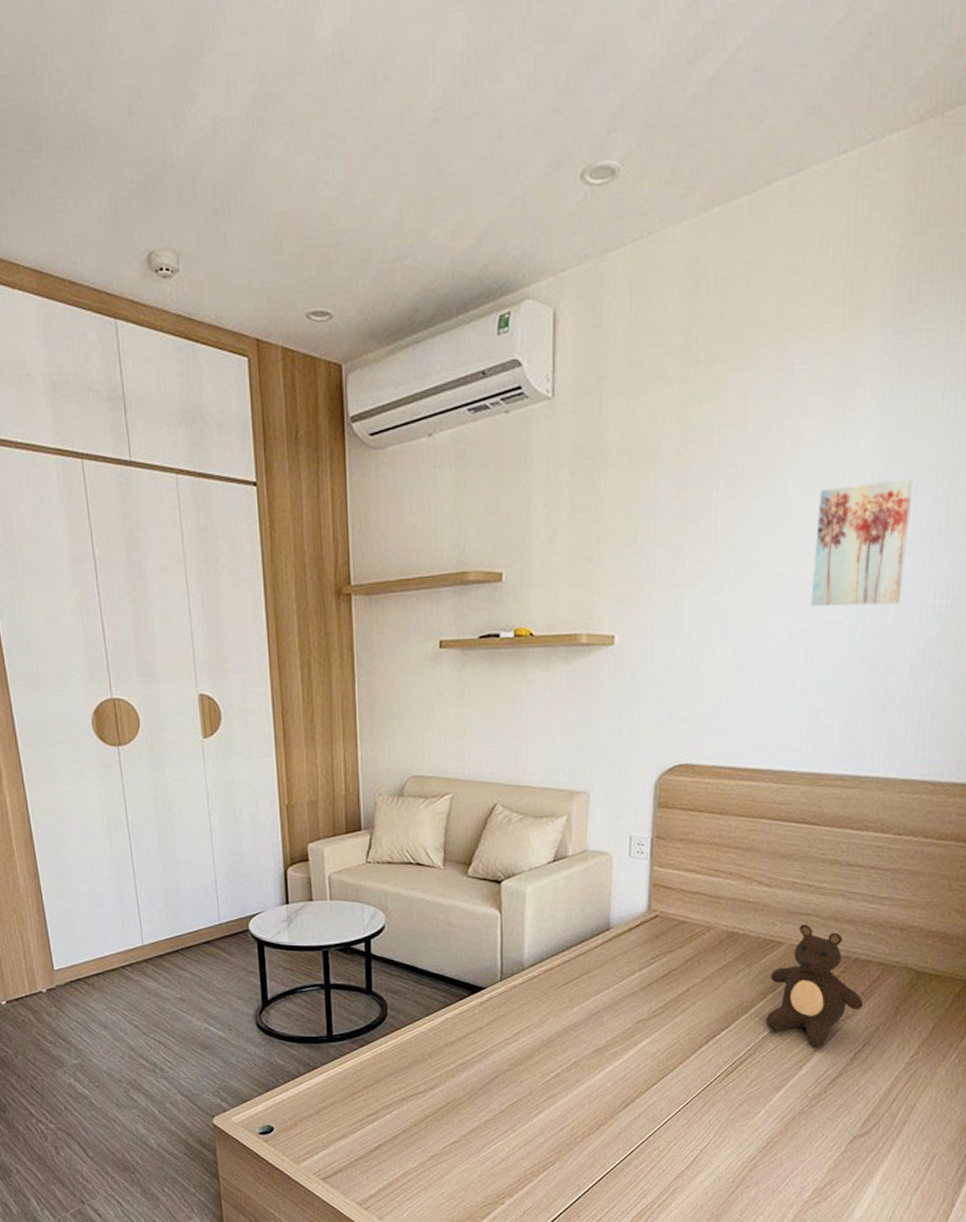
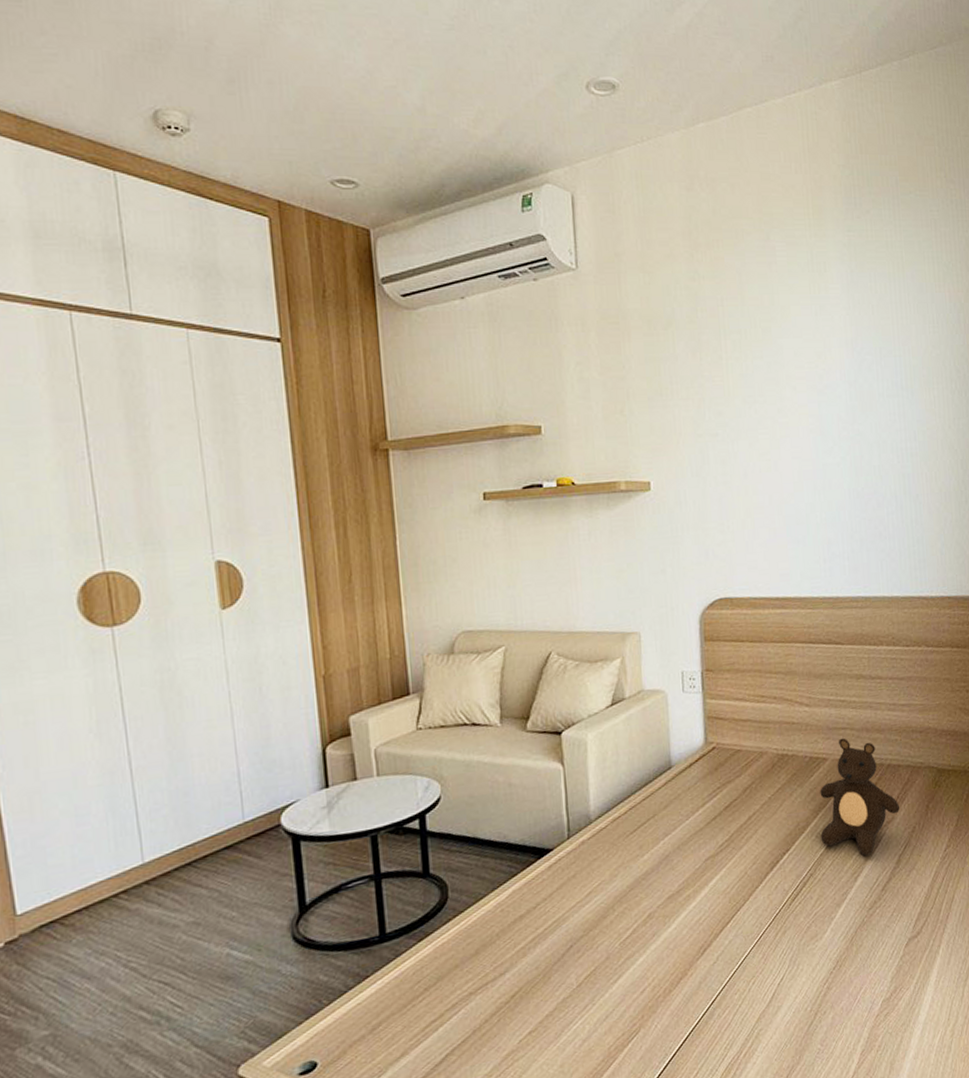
wall art: present [810,478,914,607] -> none [808,344,881,451]

